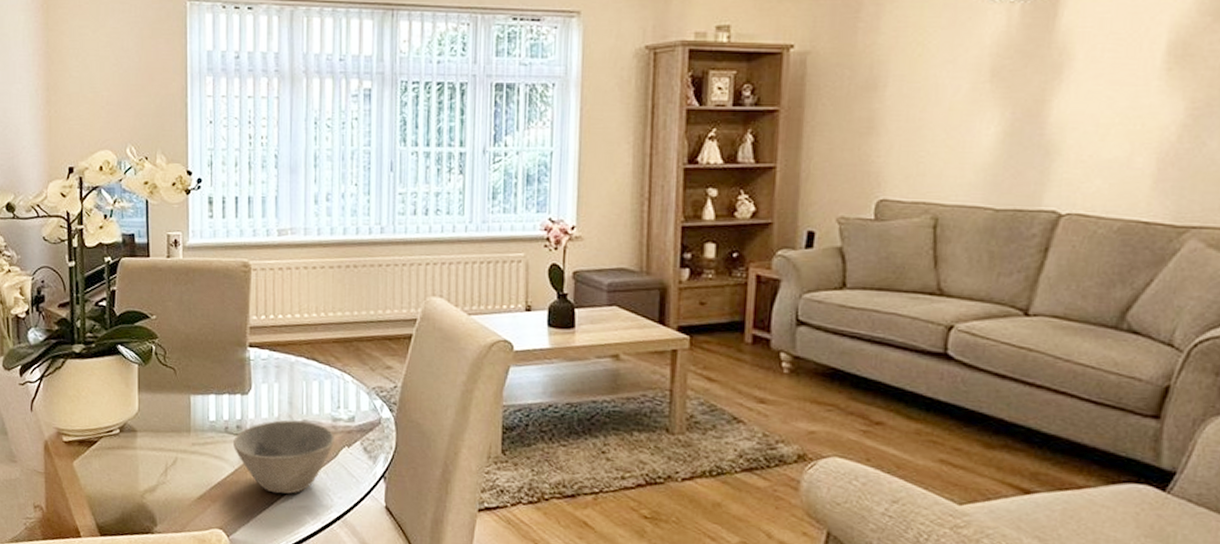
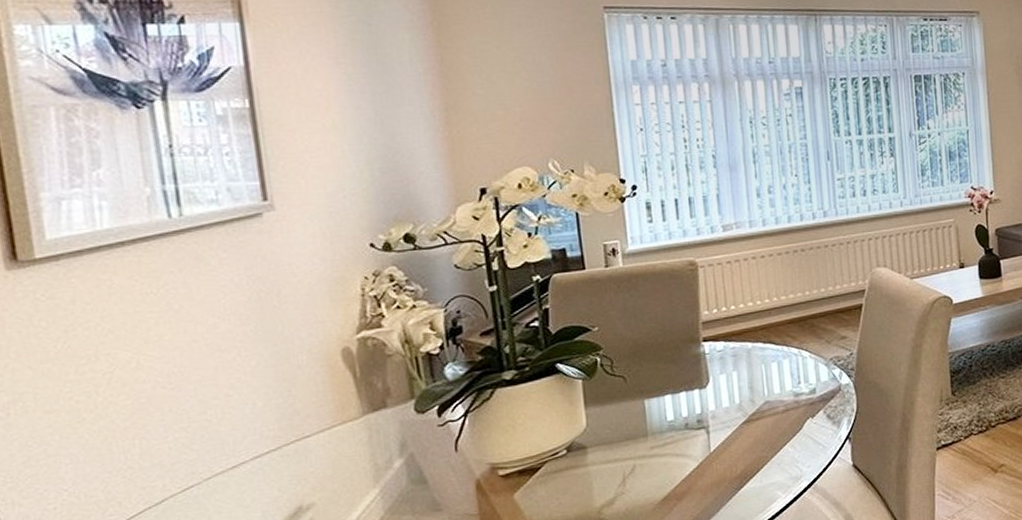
bowl: present [233,420,334,494] -> none [695,401,798,477]

